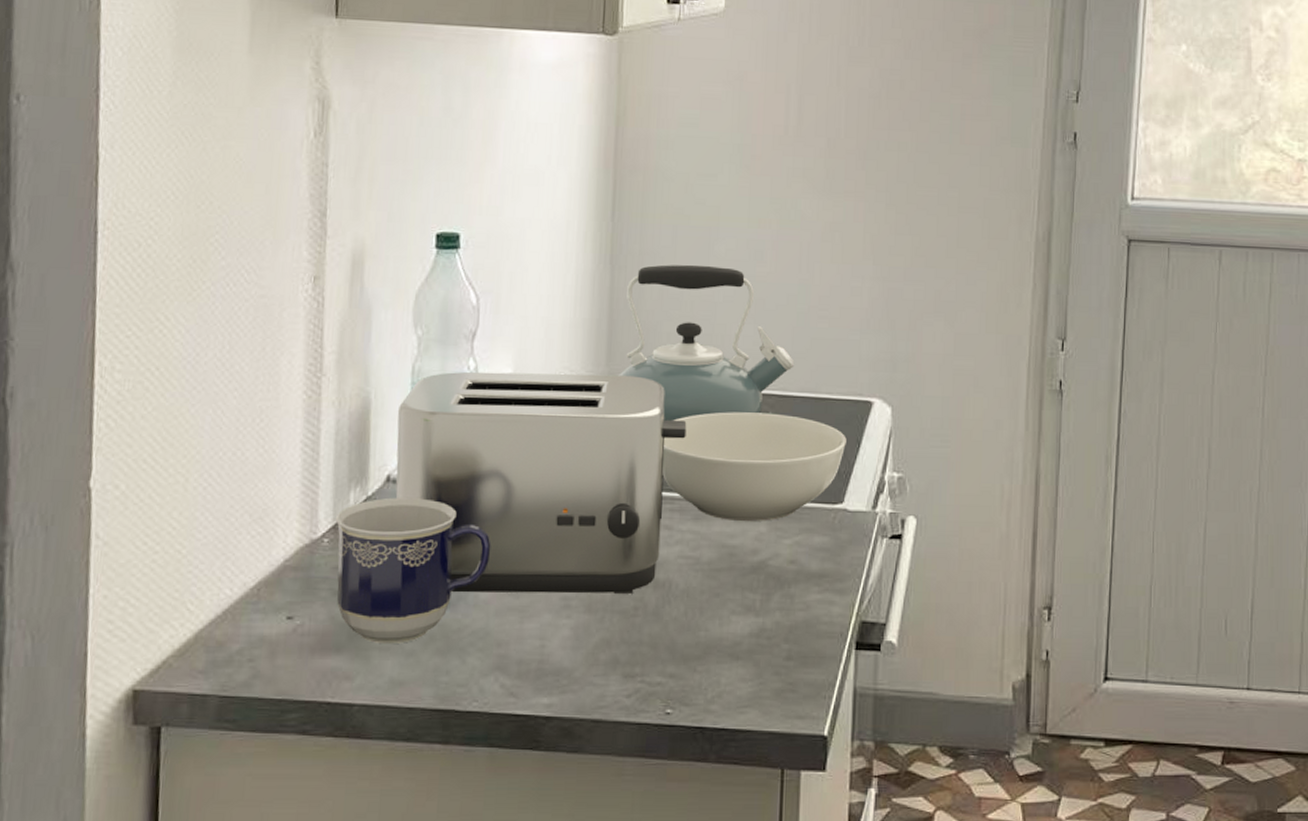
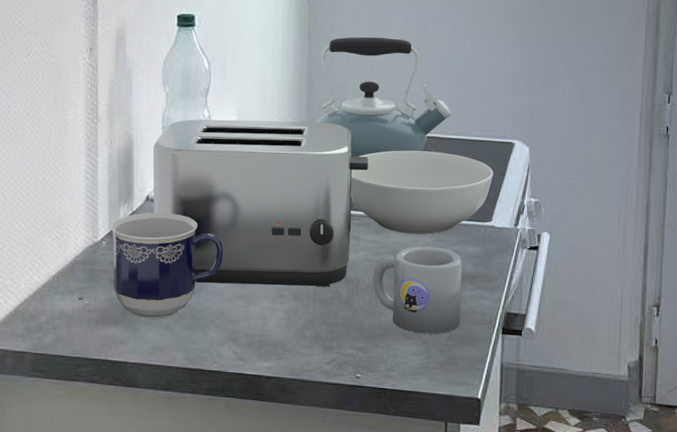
mug: none [690,537,806,653] -> present [373,246,462,334]

